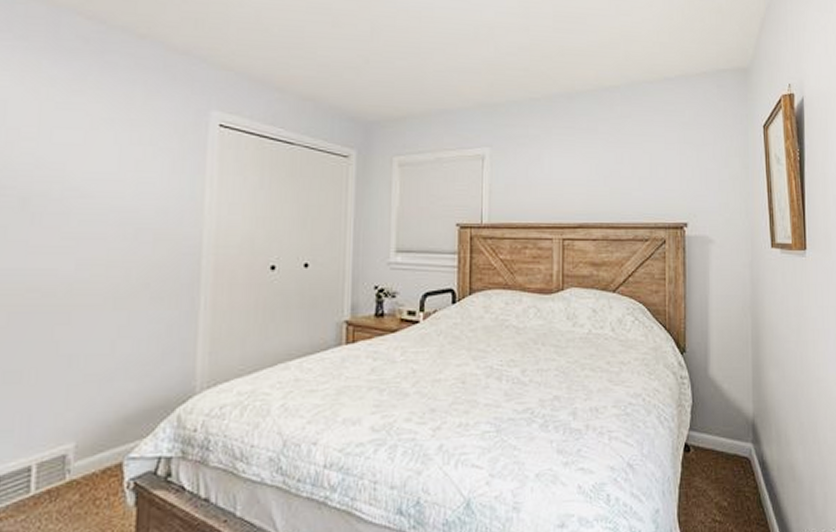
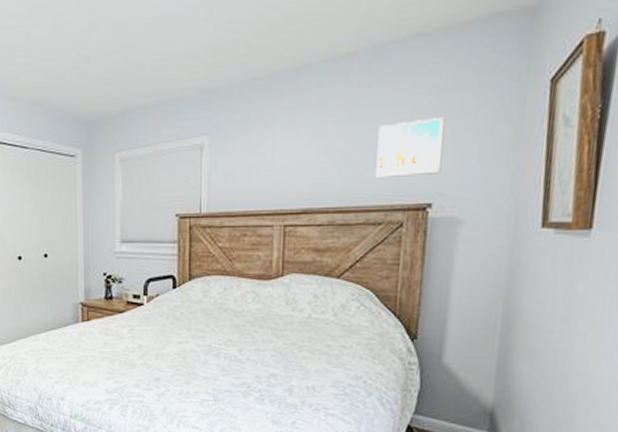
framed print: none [640,148,692,198] -> present [376,117,446,178]

